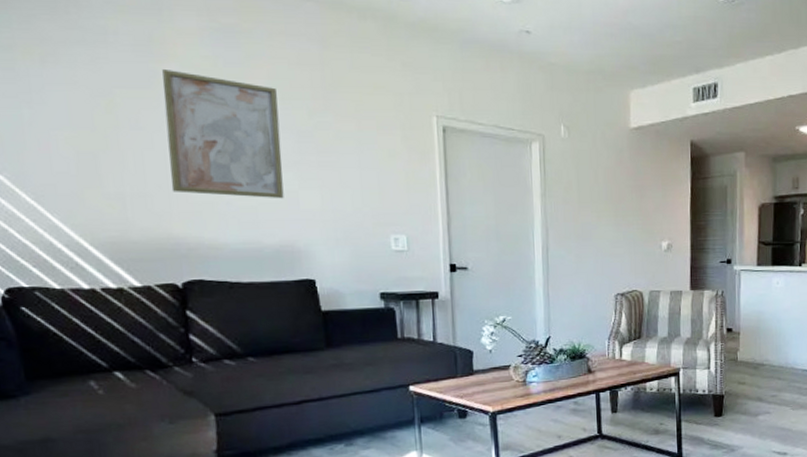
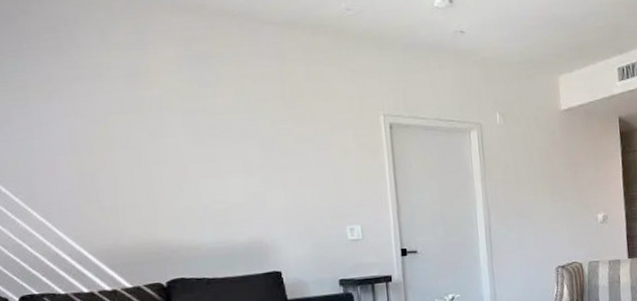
wall art: present [162,70,284,199] -> none [147,95,252,202]

